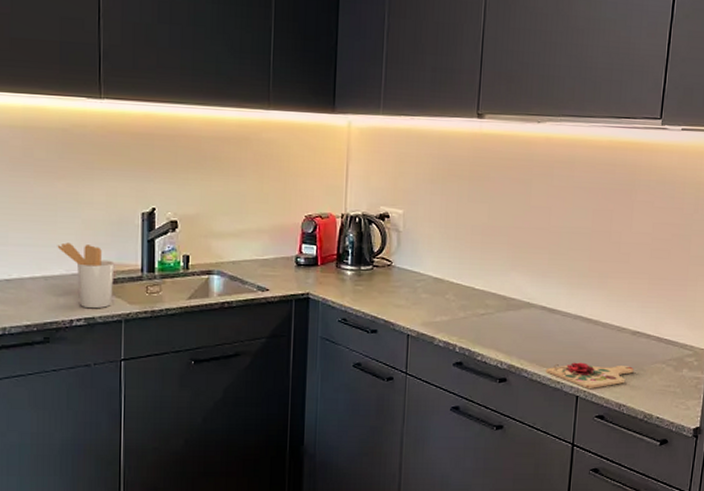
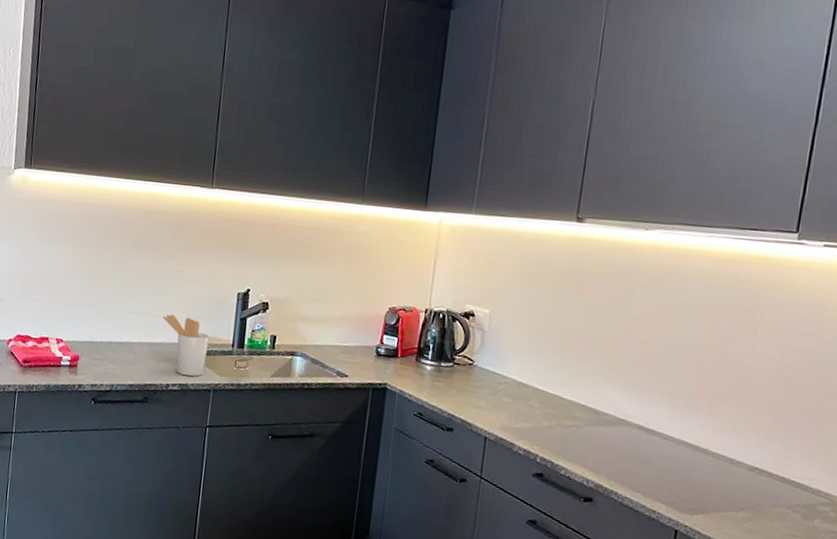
cutting board: present [546,362,634,388] -> none [639,490,750,525]

